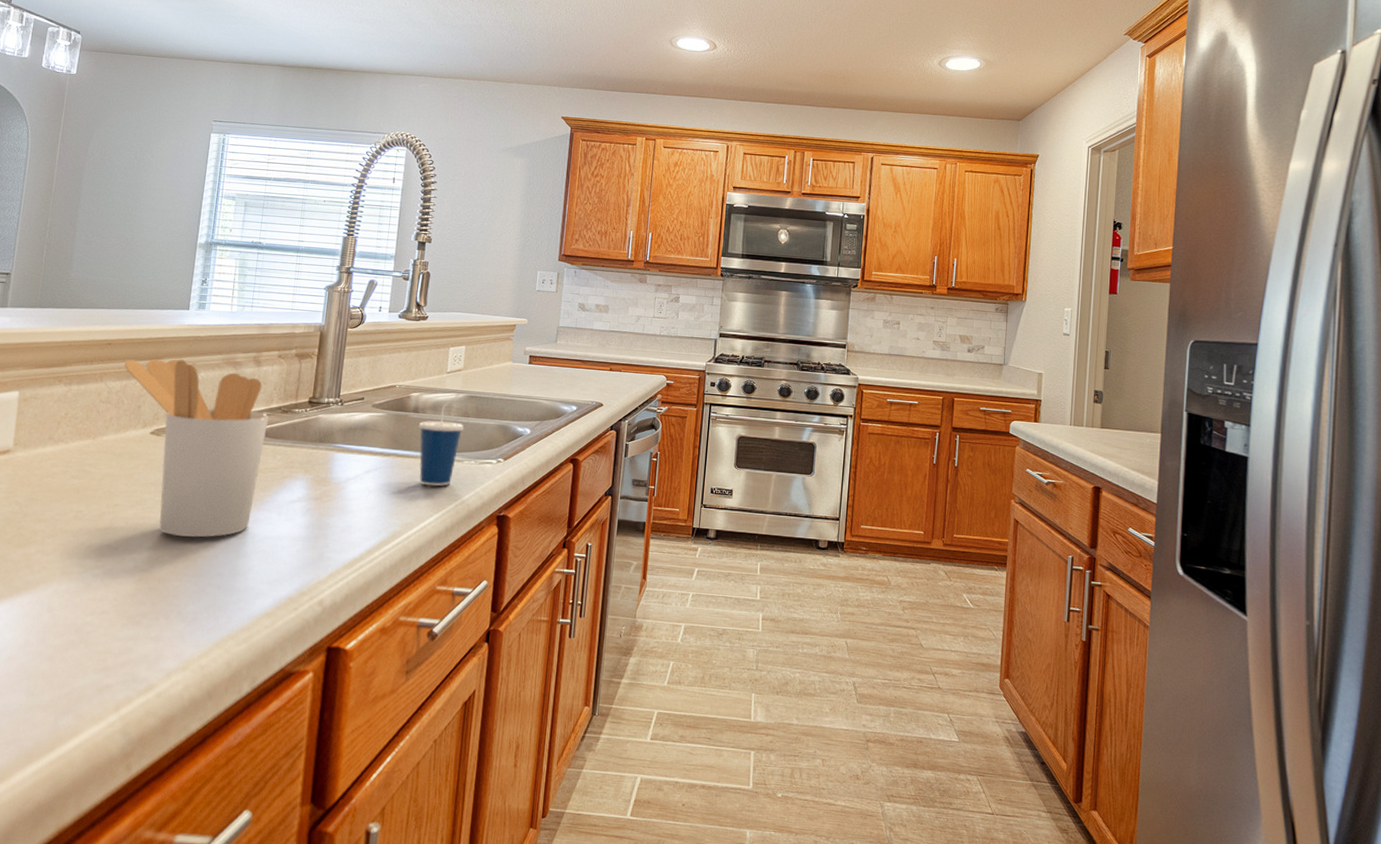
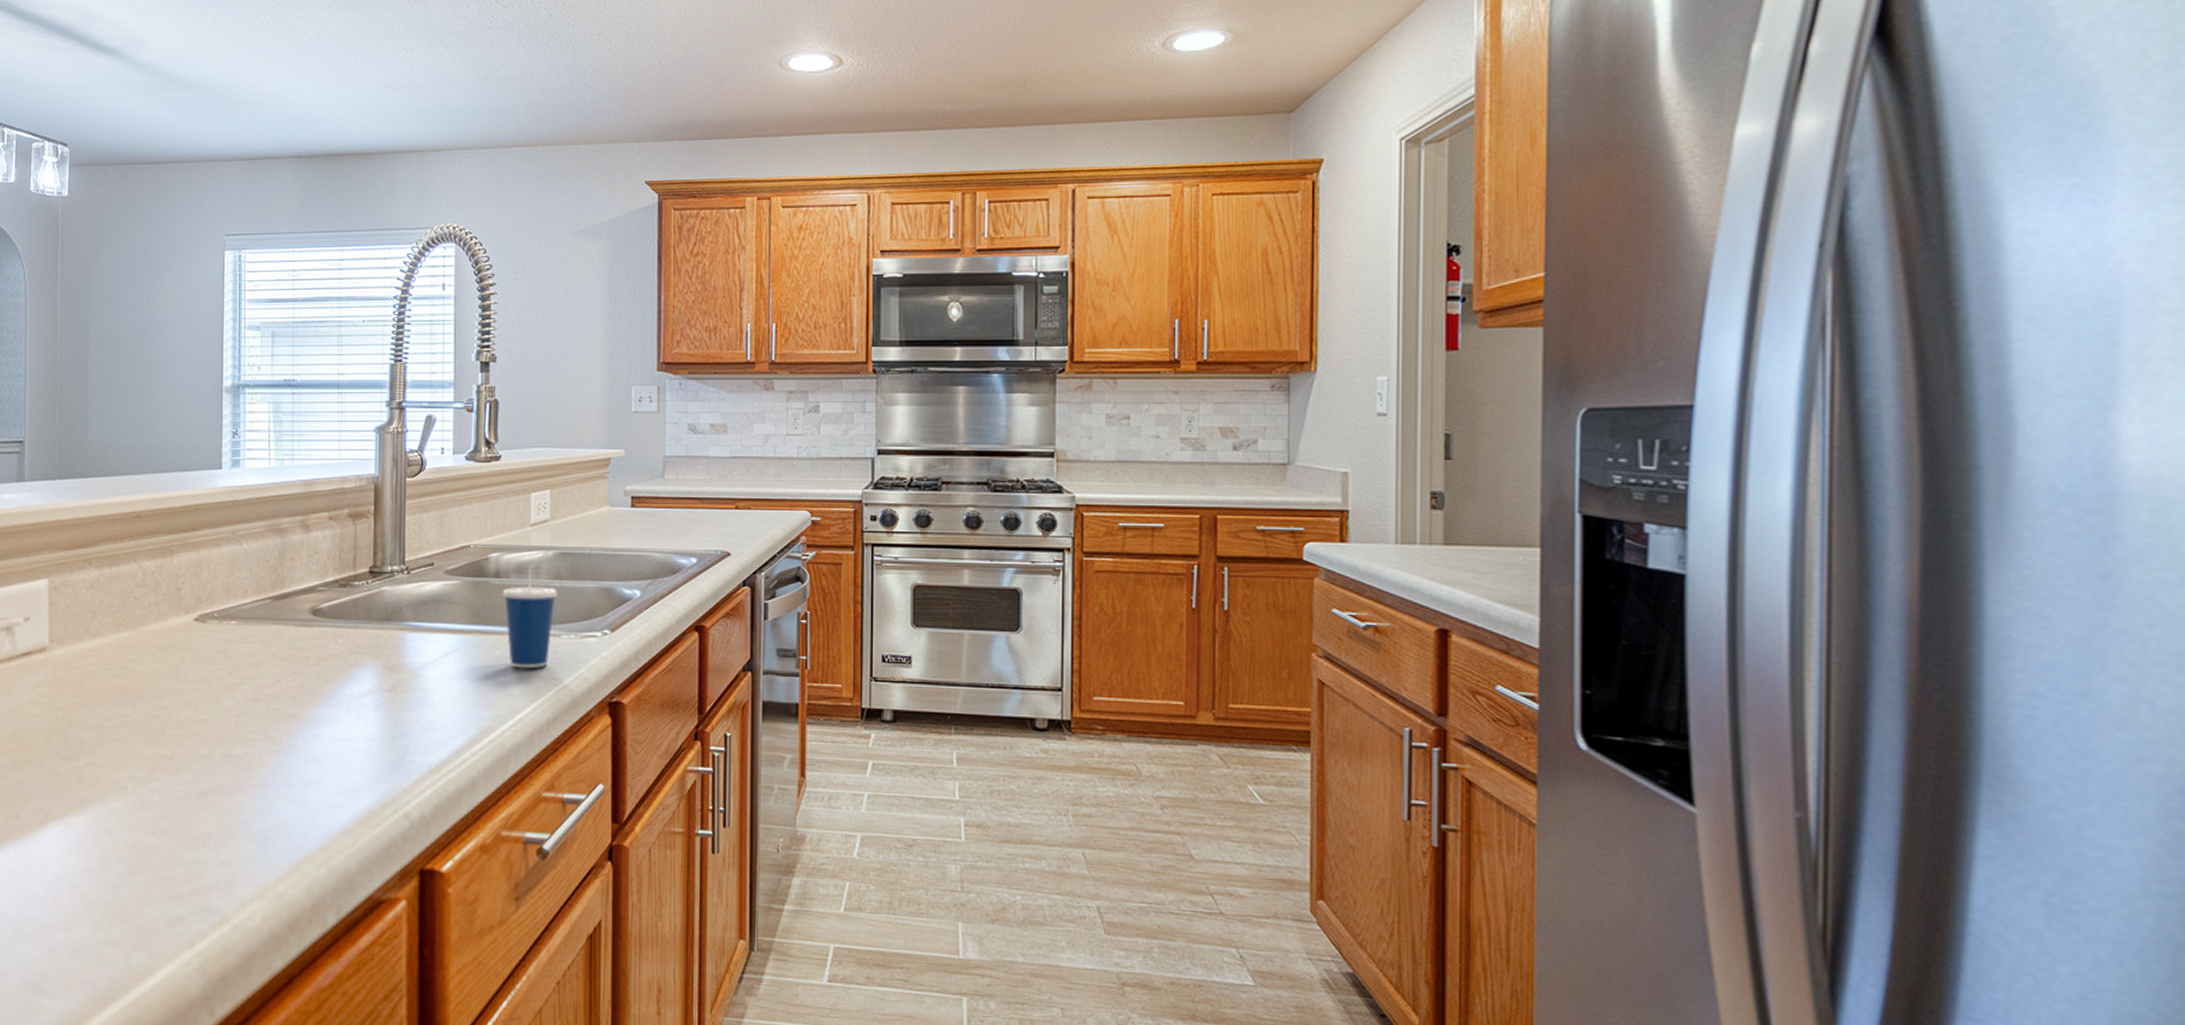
utensil holder: present [124,359,269,538] -> none [158,529,325,742]

